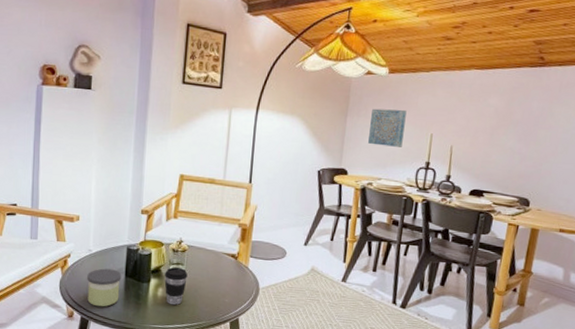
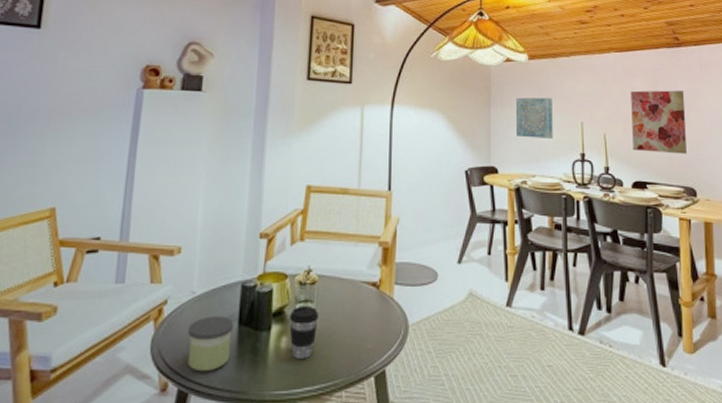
wall art: none [476,107,538,169] -> present [631,90,687,155]

